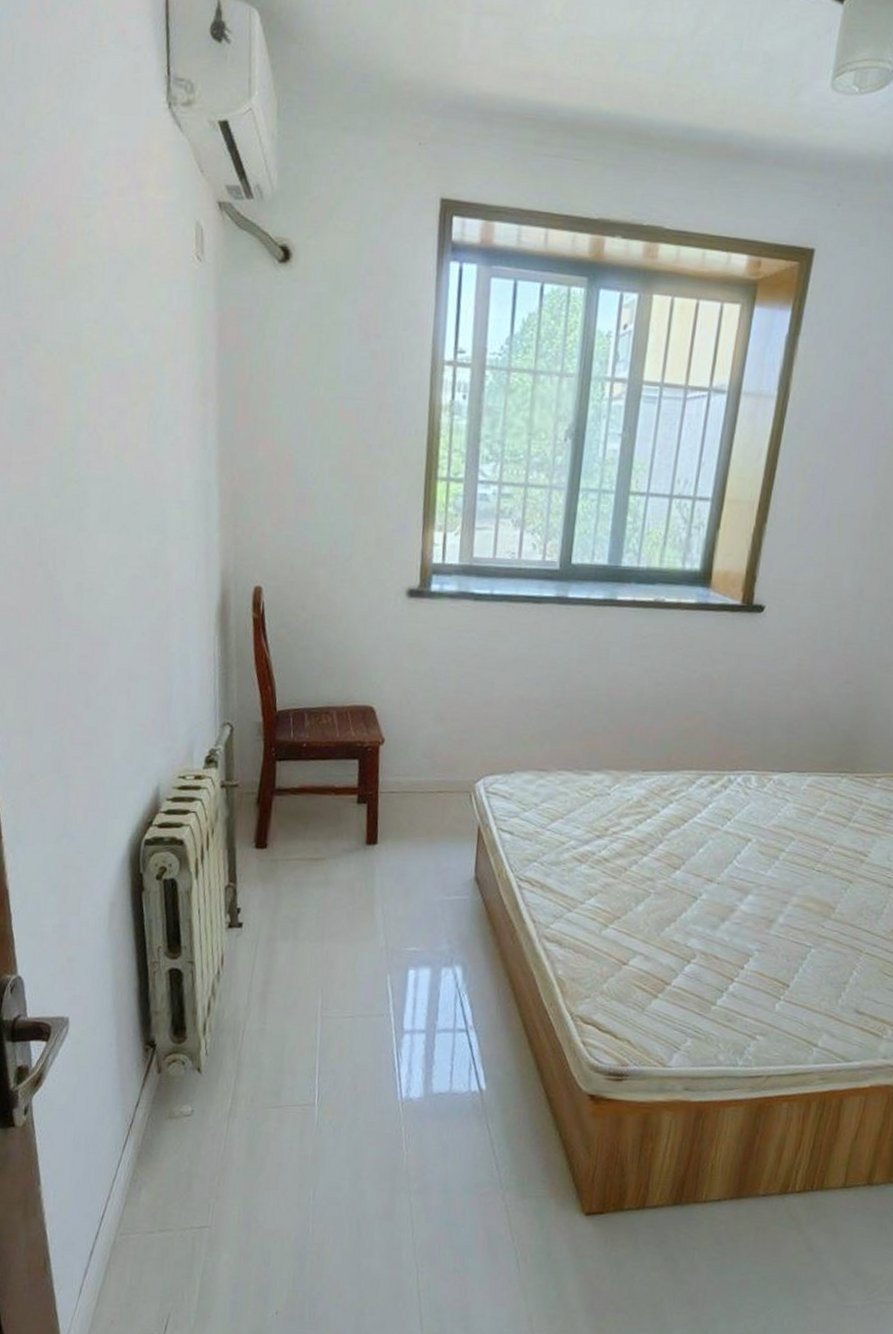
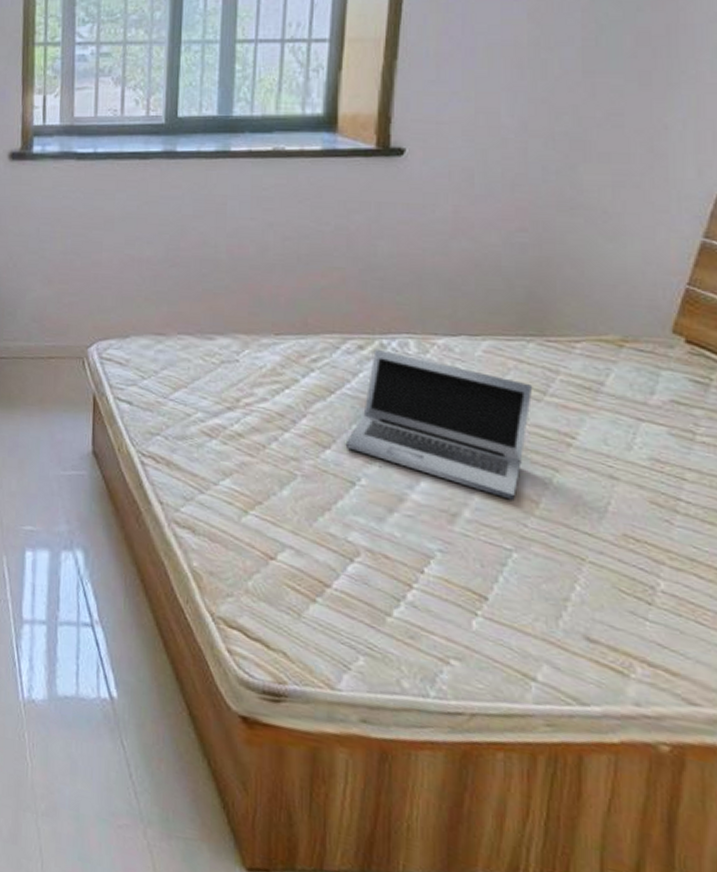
laptop: none [692,783,842,907] -> present [345,349,533,500]

